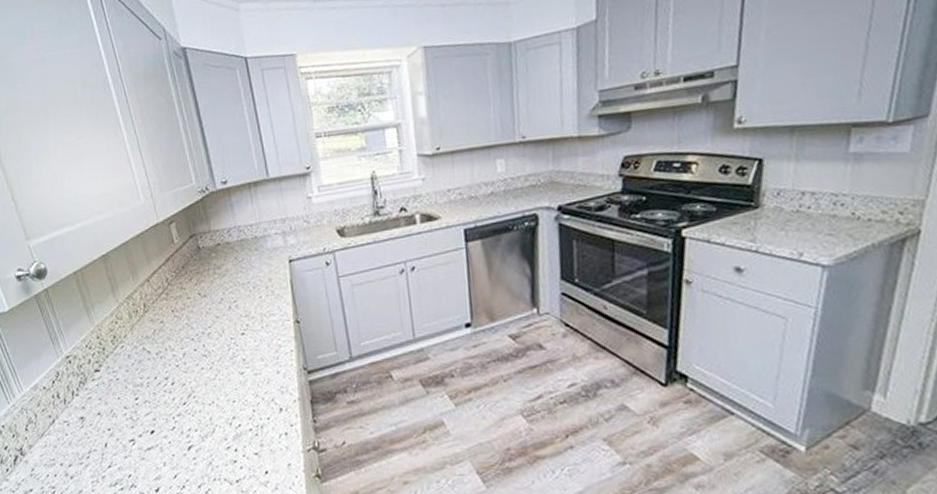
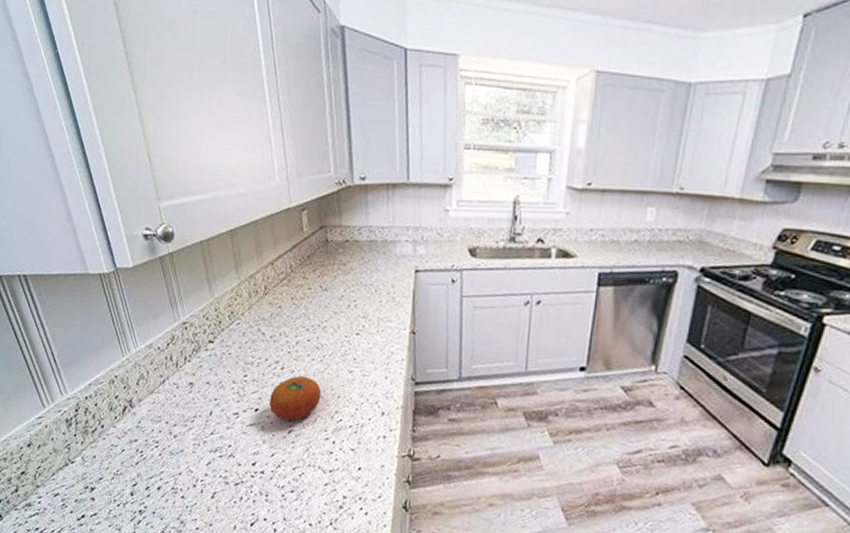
fruit: none [164,387,216,437] -> present [268,375,322,421]

